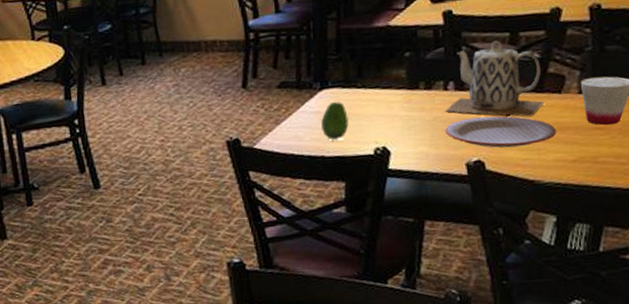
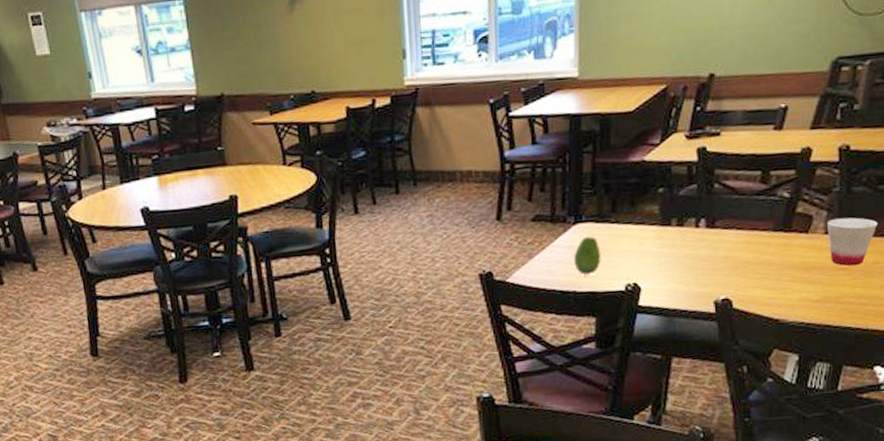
teapot: present [445,40,544,117] -> none [696,178,791,256]
plate: present [445,116,556,148] -> none [695,254,802,287]

